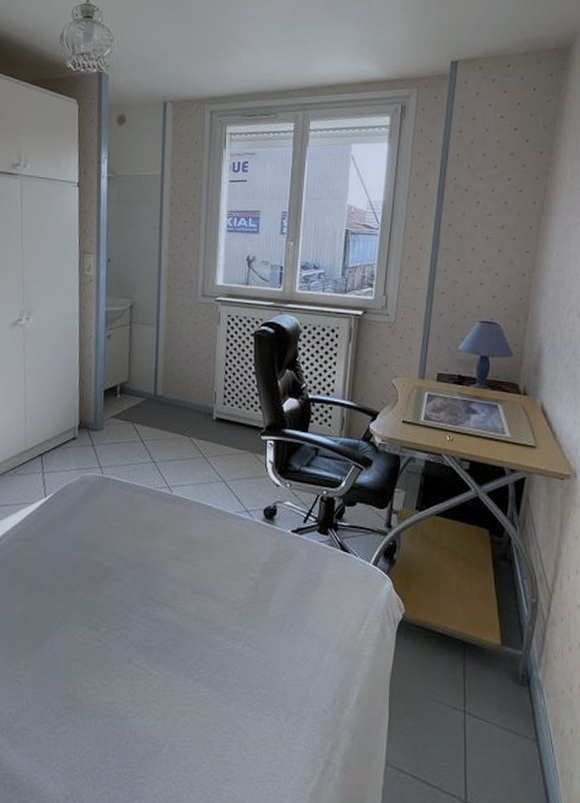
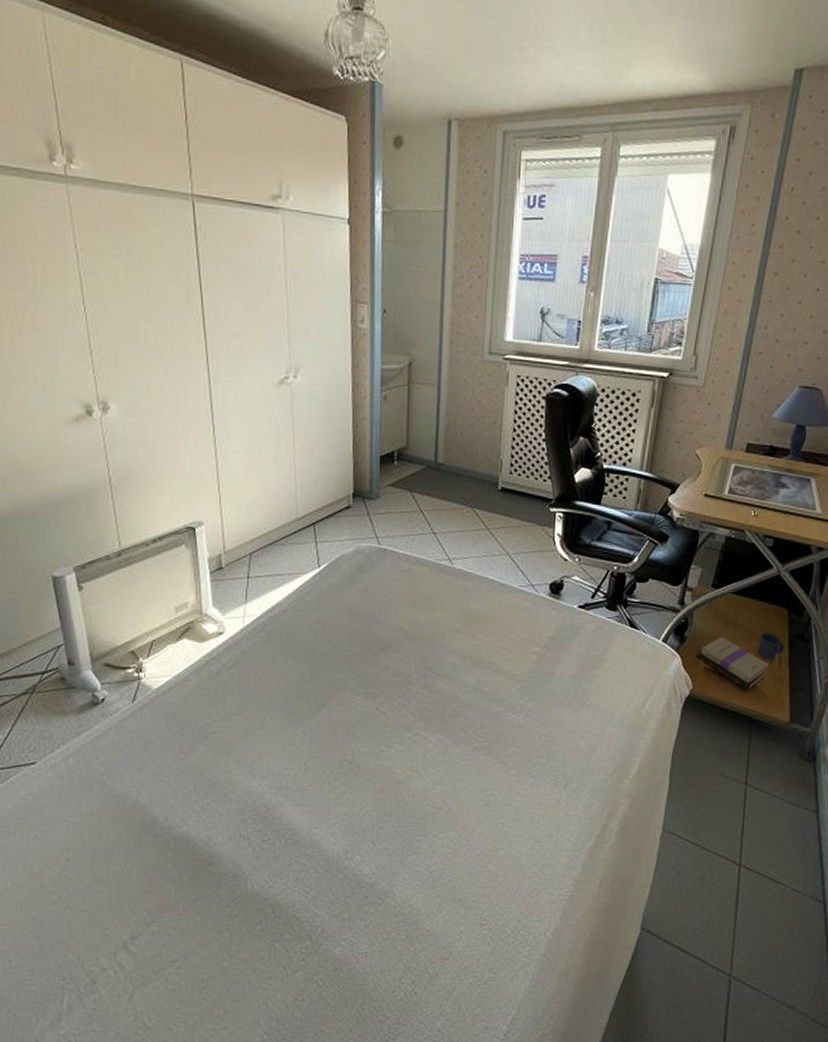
books: none [405,559,477,613] -> present [695,637,770,691]
mug: none [463,554,489,582] -> present [756,632,785,661]

